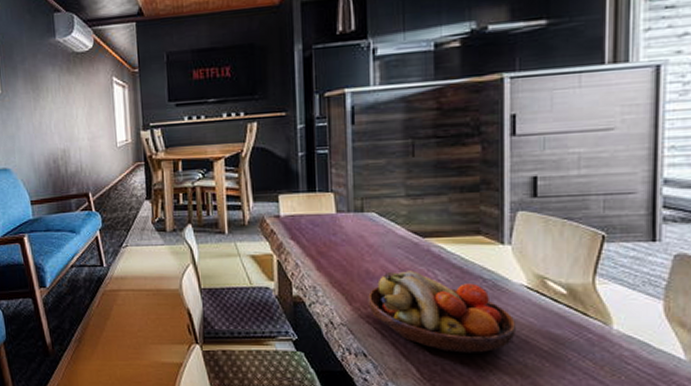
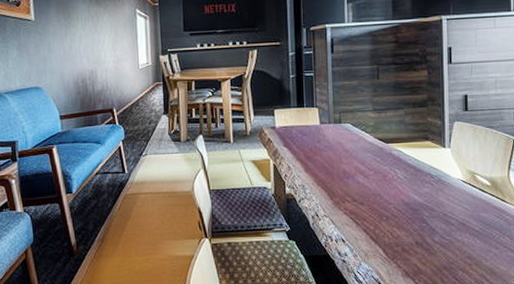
fruit bowl: present [368,271,517,353] -> none [345,170,456,236]

